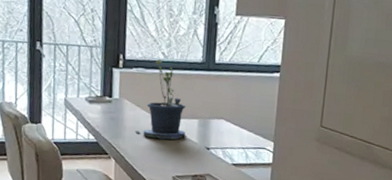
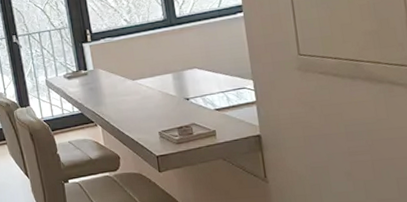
potted plant: present [135,59,187,140] -> none [114,26,165,100]

